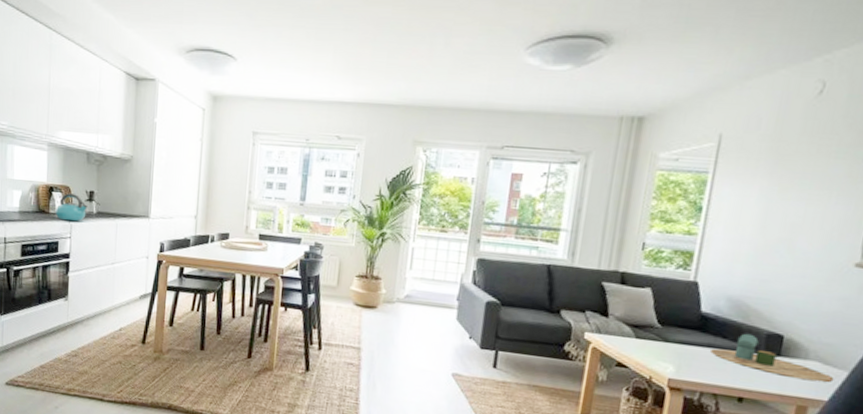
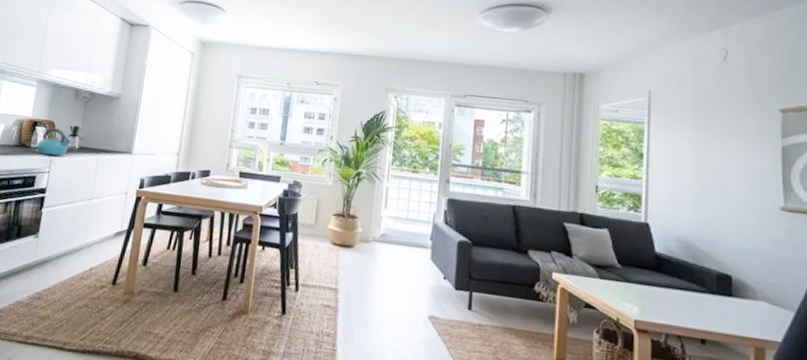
decorative tray: present [711,333,834,383] -> none [669,273,783,324]

